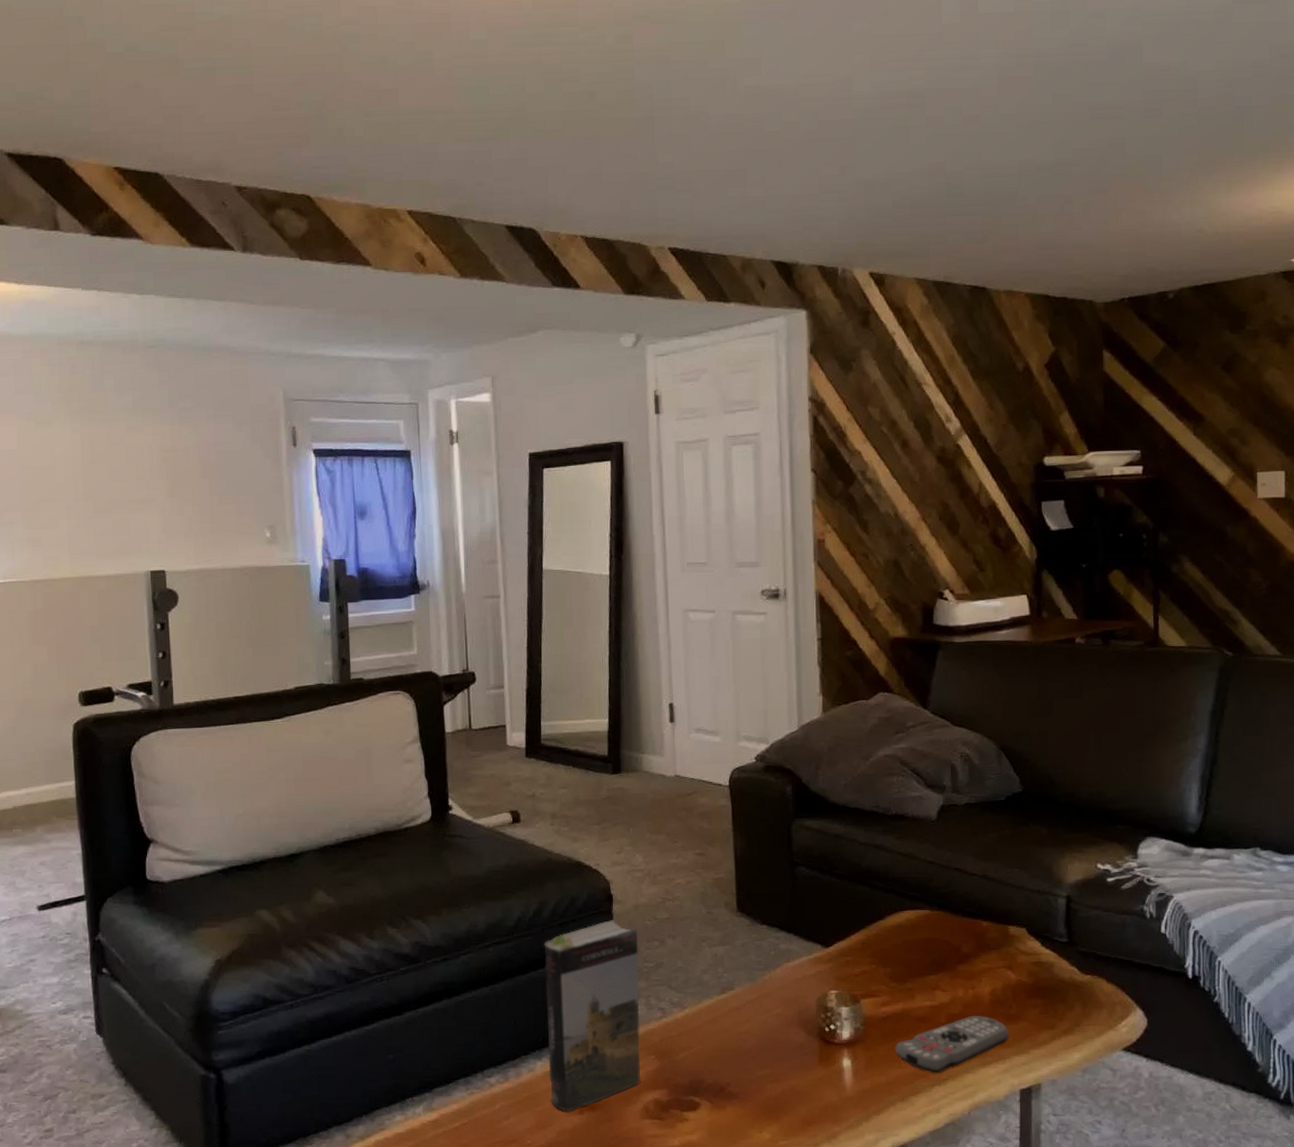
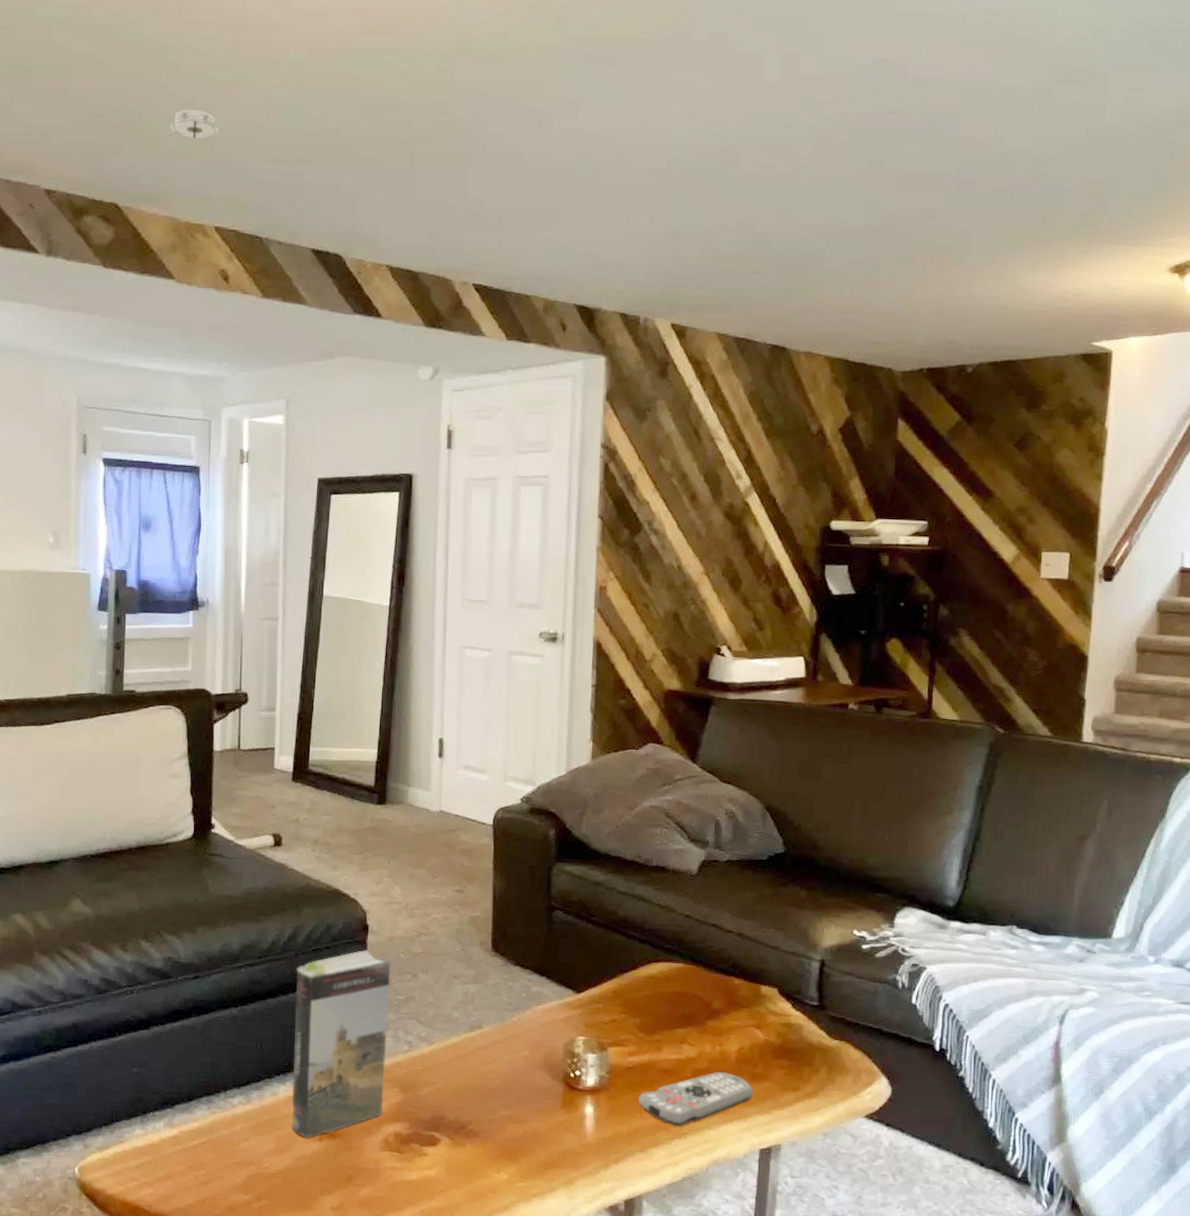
smoke detector: none [354,96,405,125] -> present [168,110,220,138]

